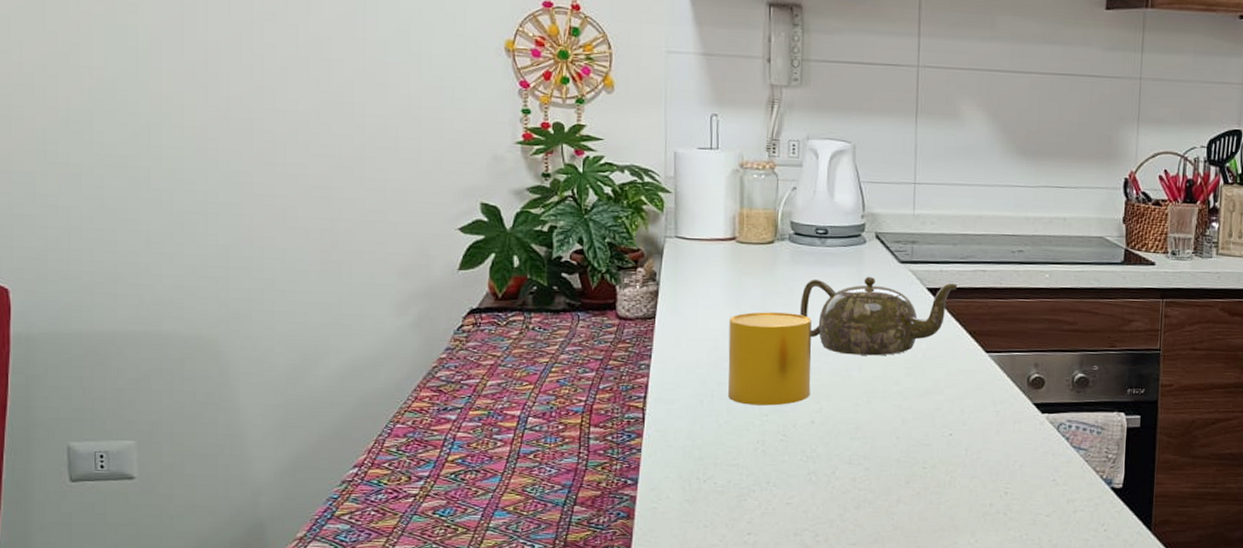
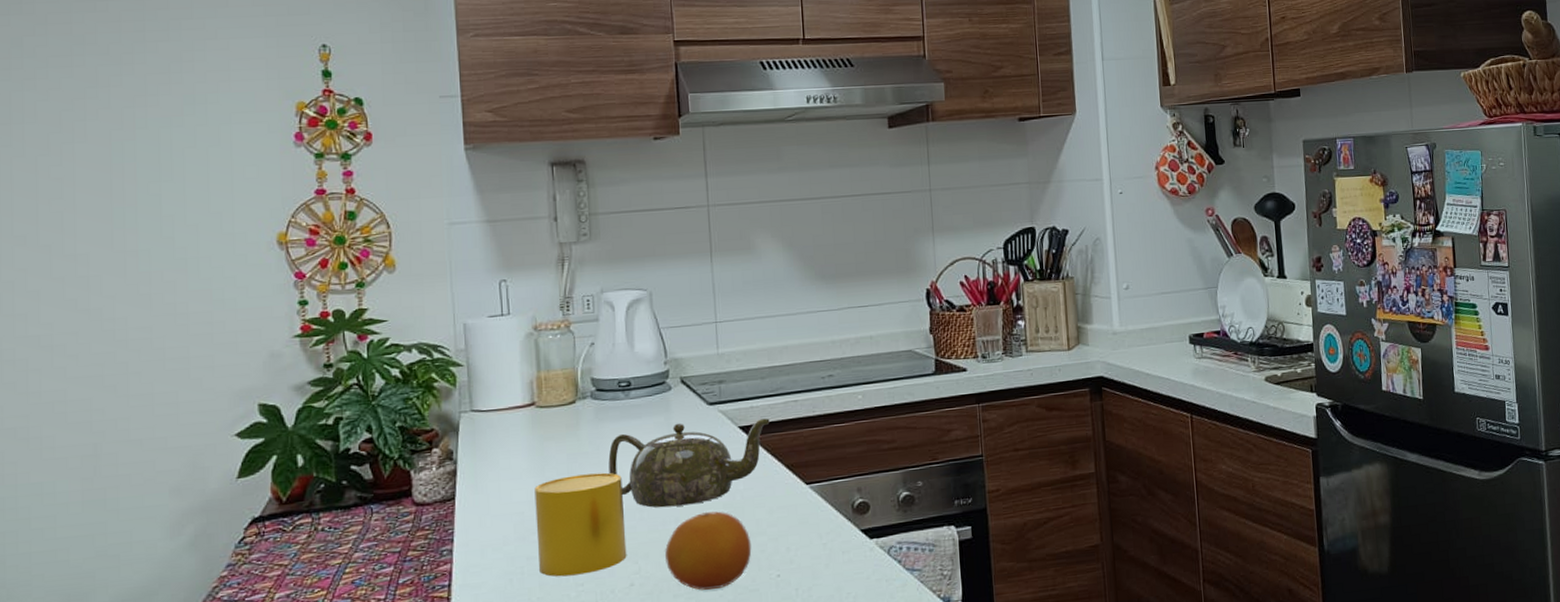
fruit: none [845,364,928,438] -> present [664,511,752,591]

